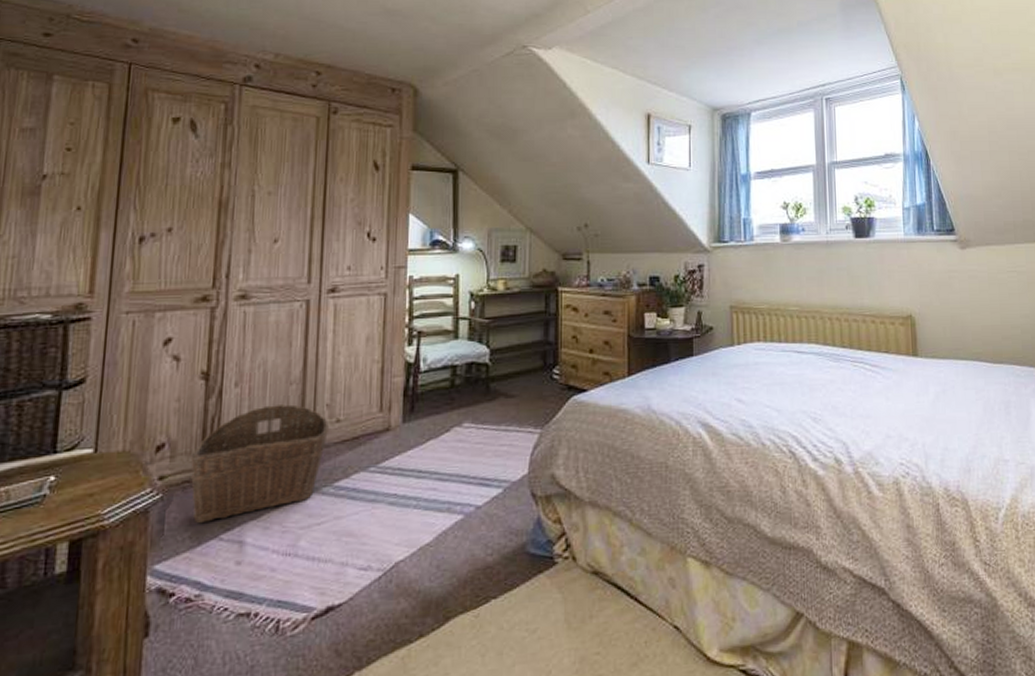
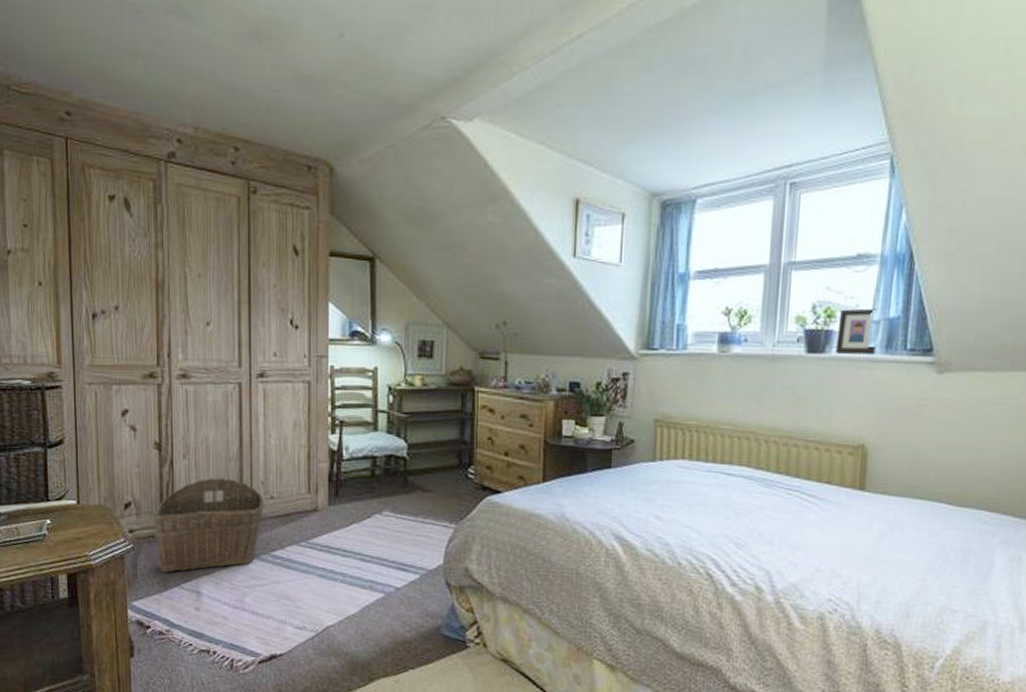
picture frame: none [877,198,910,238] -> present [836,308,876,355]

